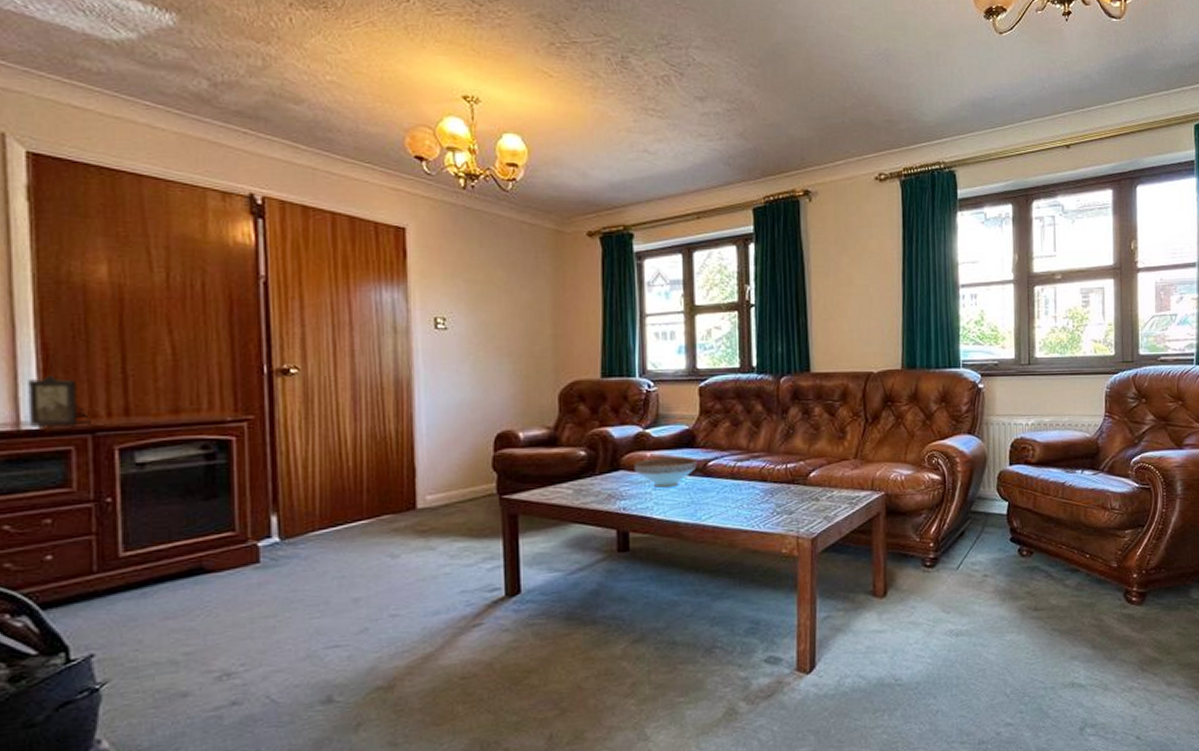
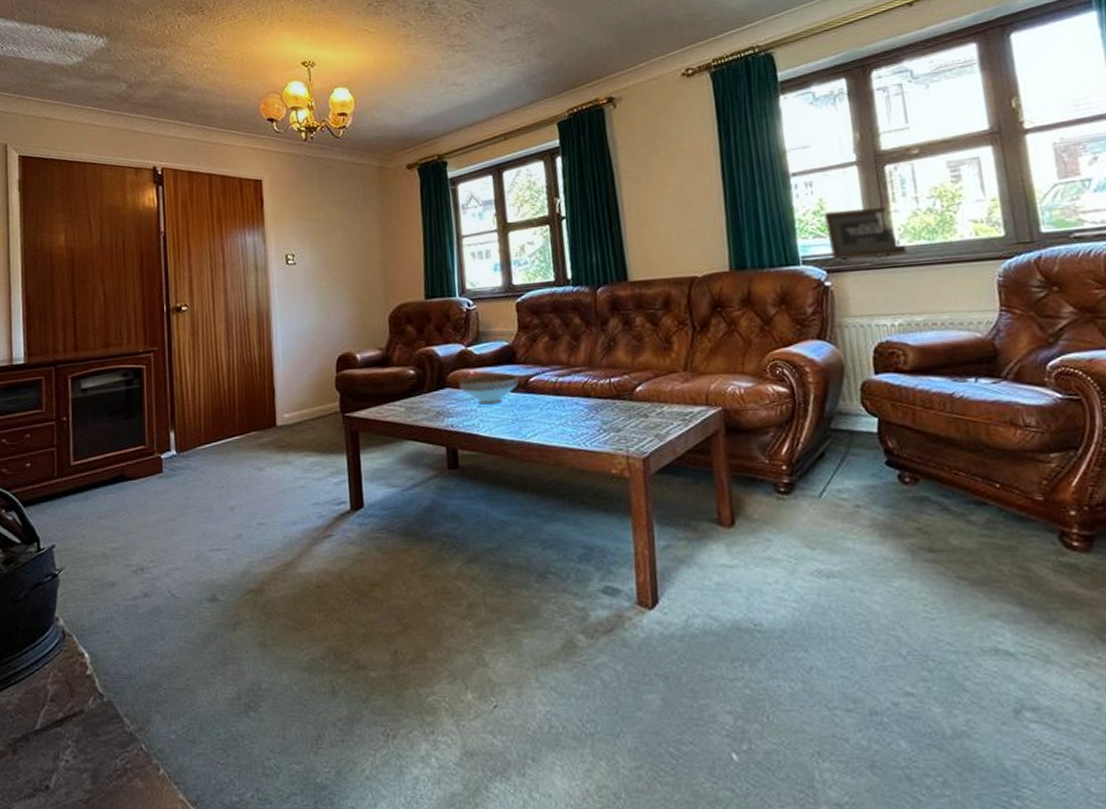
photo frame: present [28,375,91,427] -> none [18,322,54,362]
picture frame: none [984,322,1044,366] -> present [824,207,907,260]

